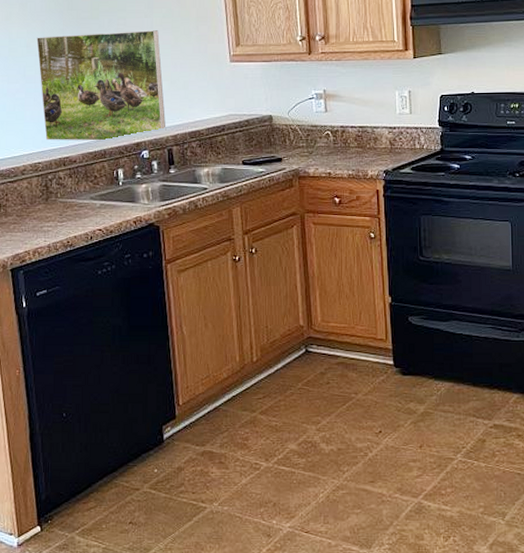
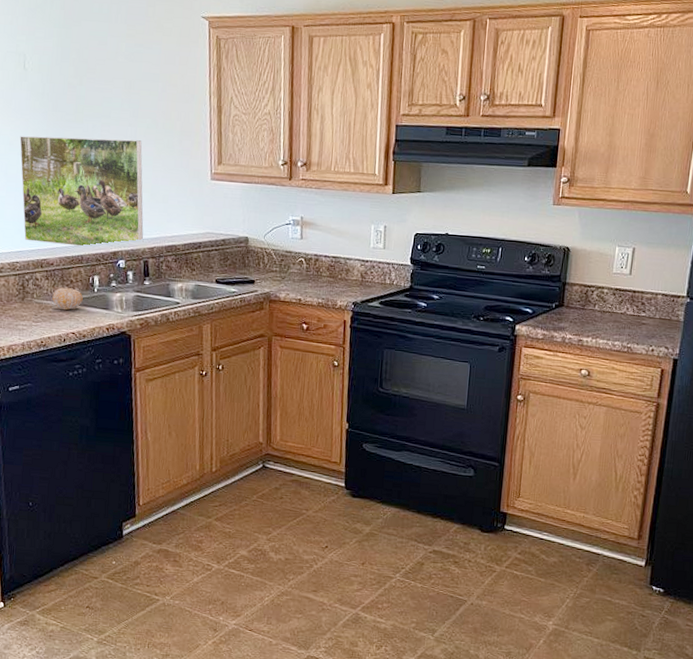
fruit: none [77,184,108,207] -> present [52,287,83,311]

